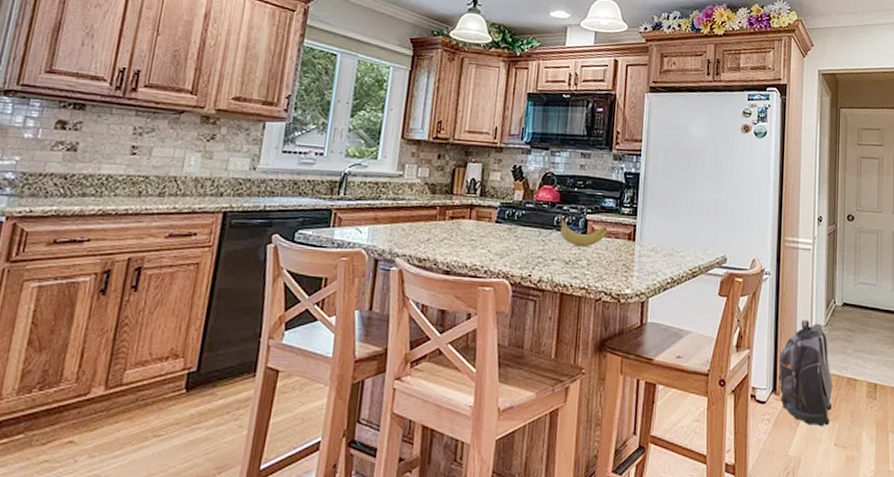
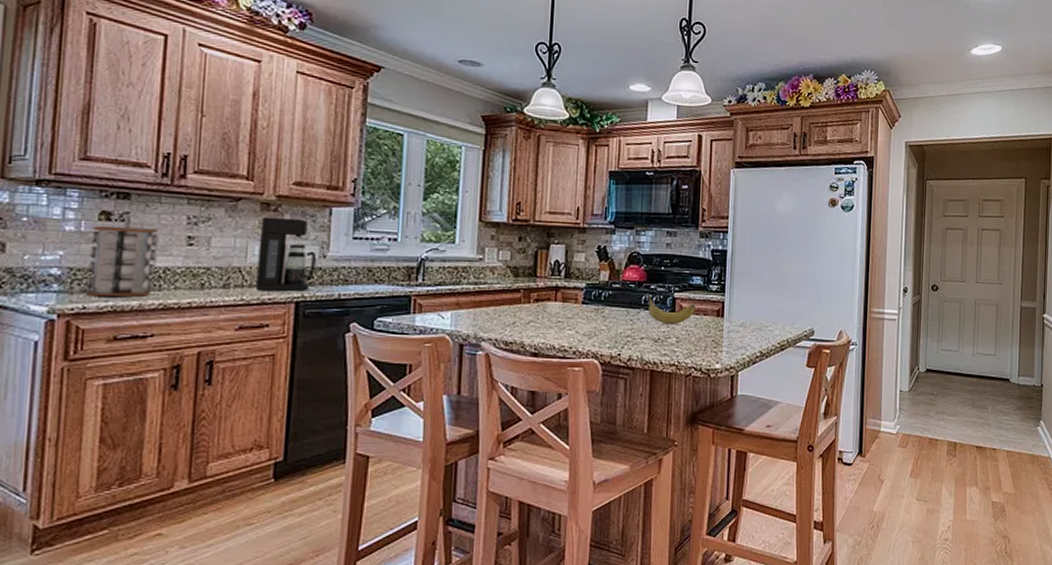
spice rack: none [33,126,107,203] -> present [85,216,159,298]
coffee maker: none [188,129,247,202] -> present [256,216,316,292]
backpack: present [778,320,834,427] -> none [864,387,916,484]

